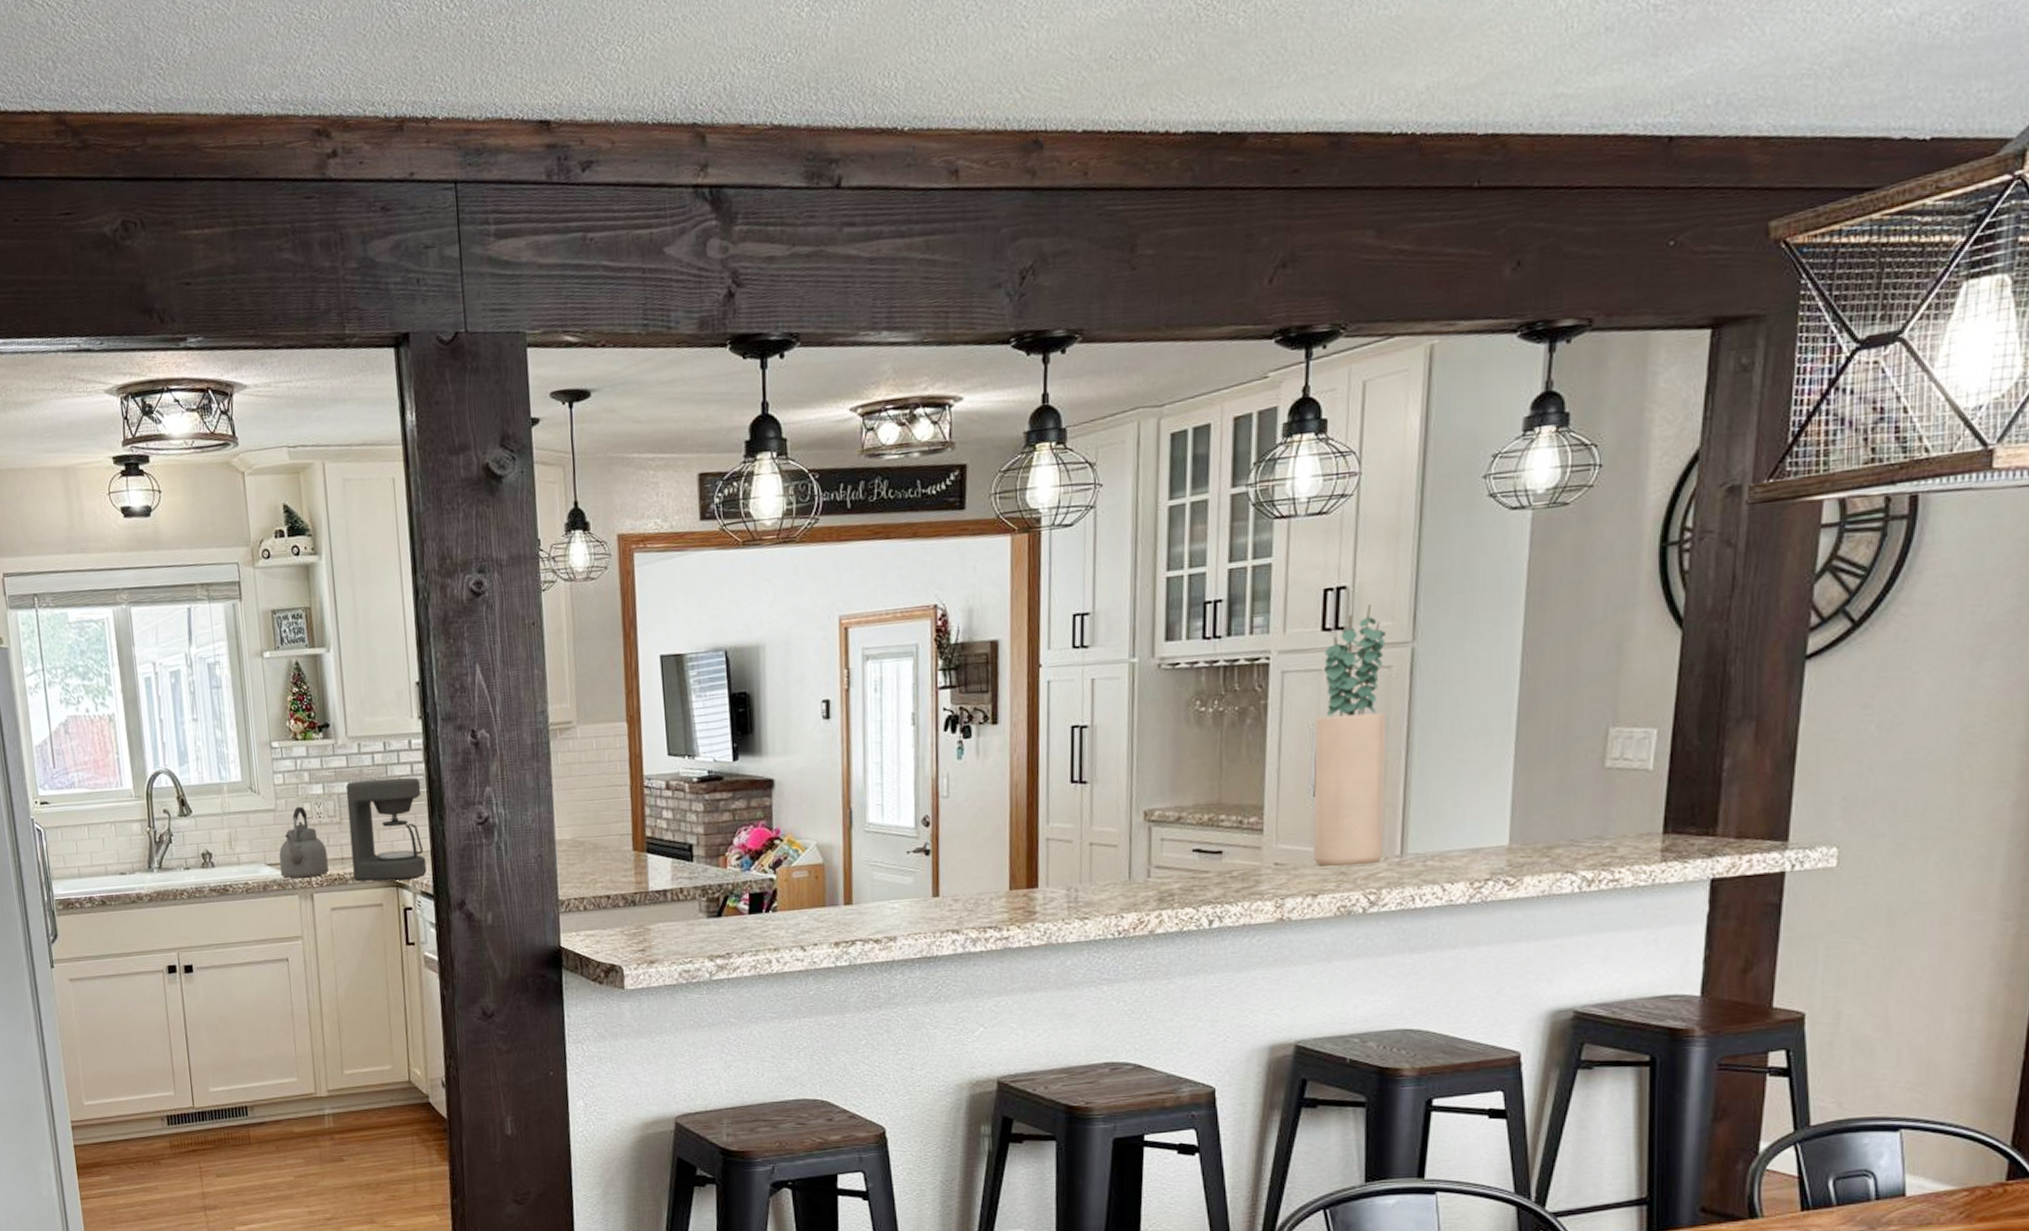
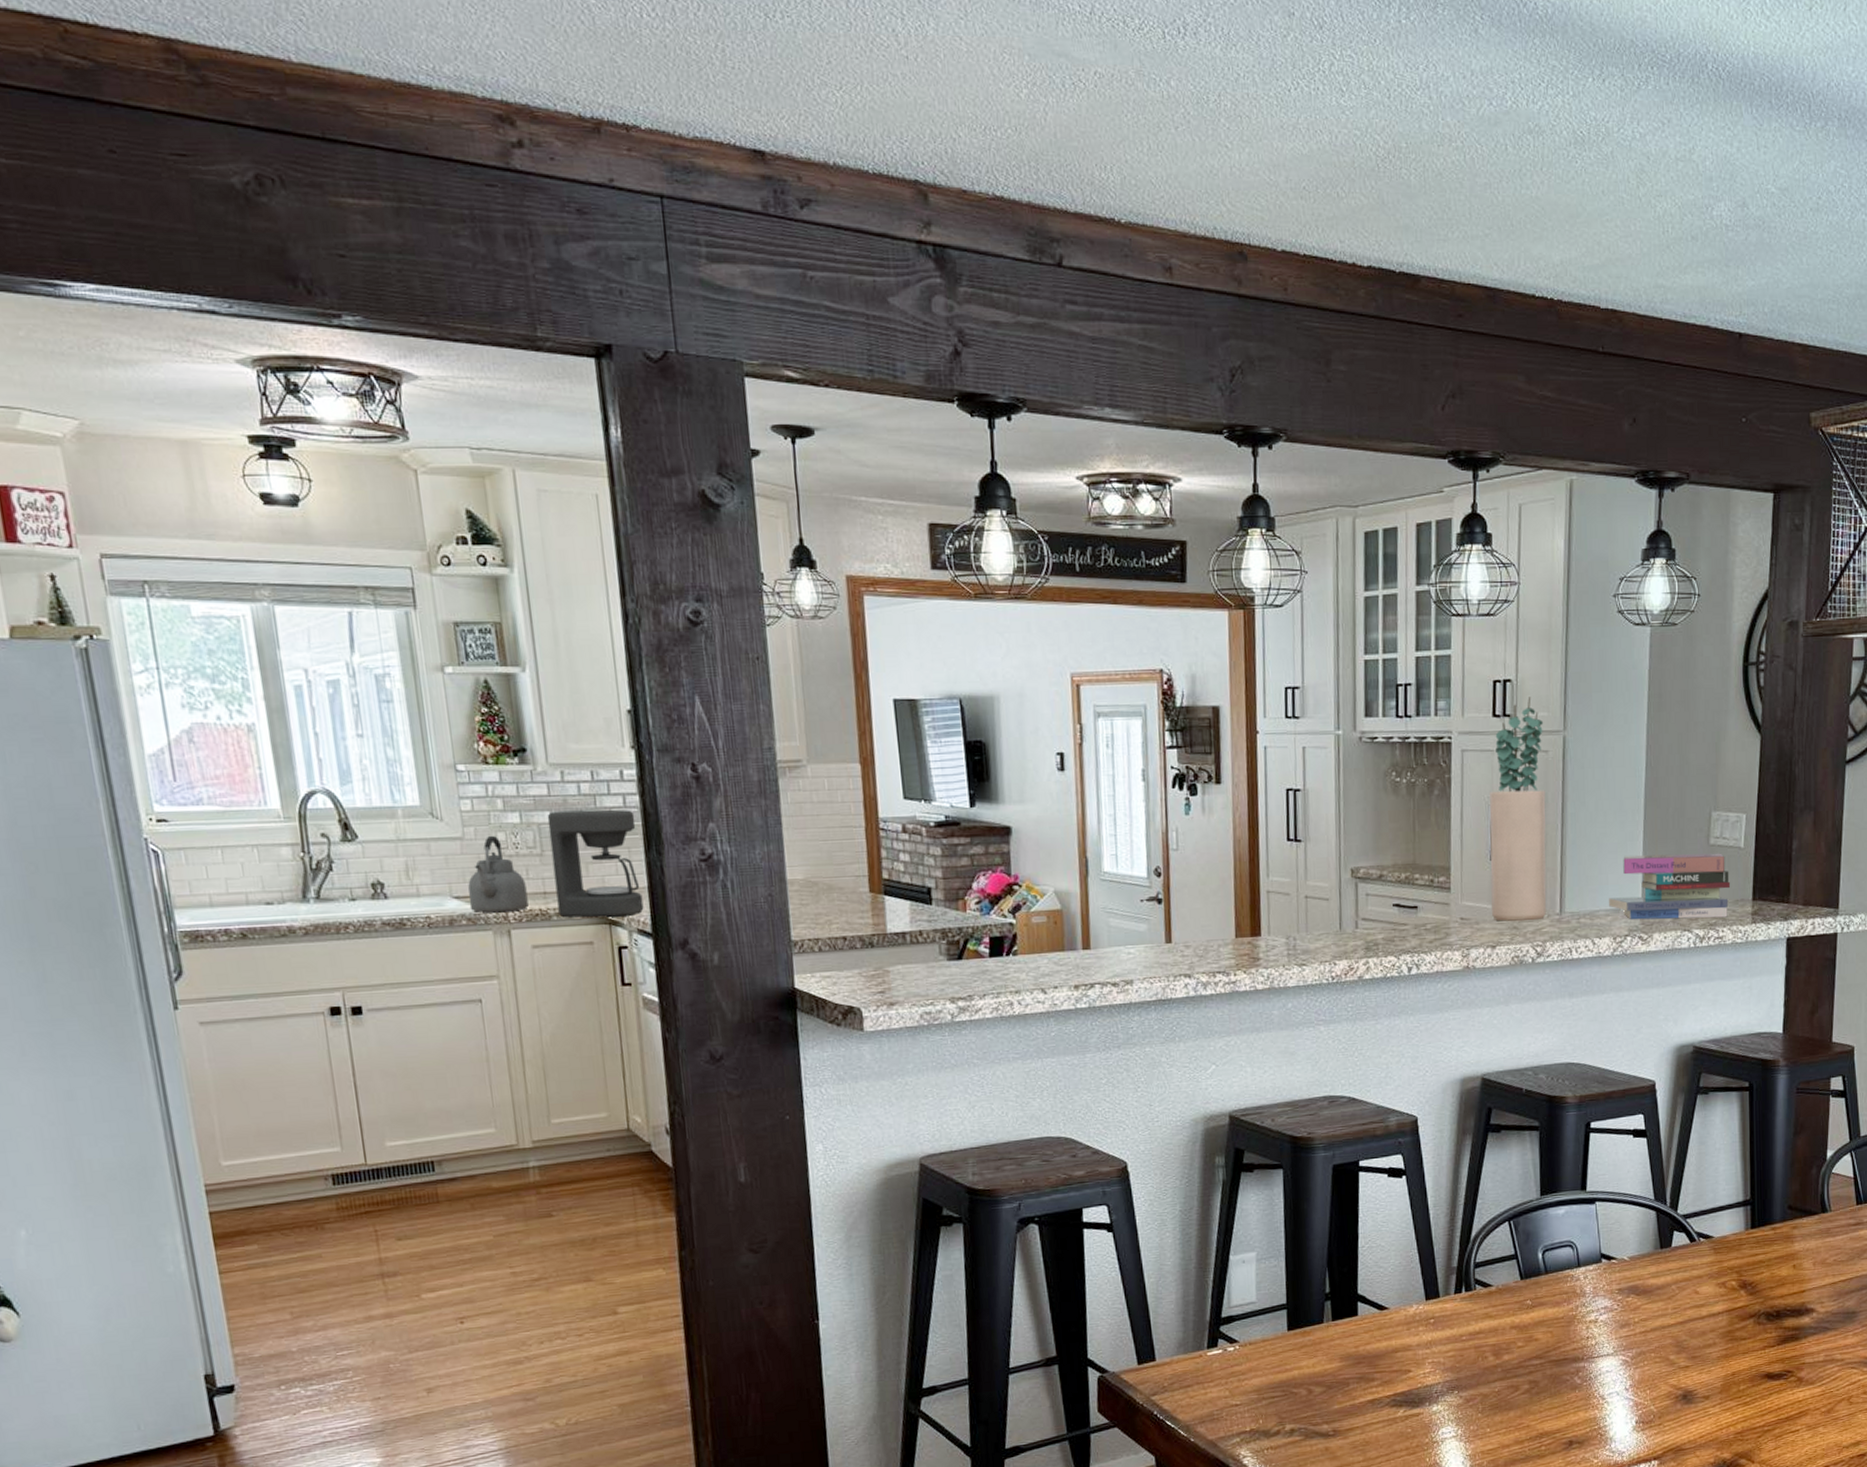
books: none [1466,777,1633,862] -> present [1609,853,1731,920]

